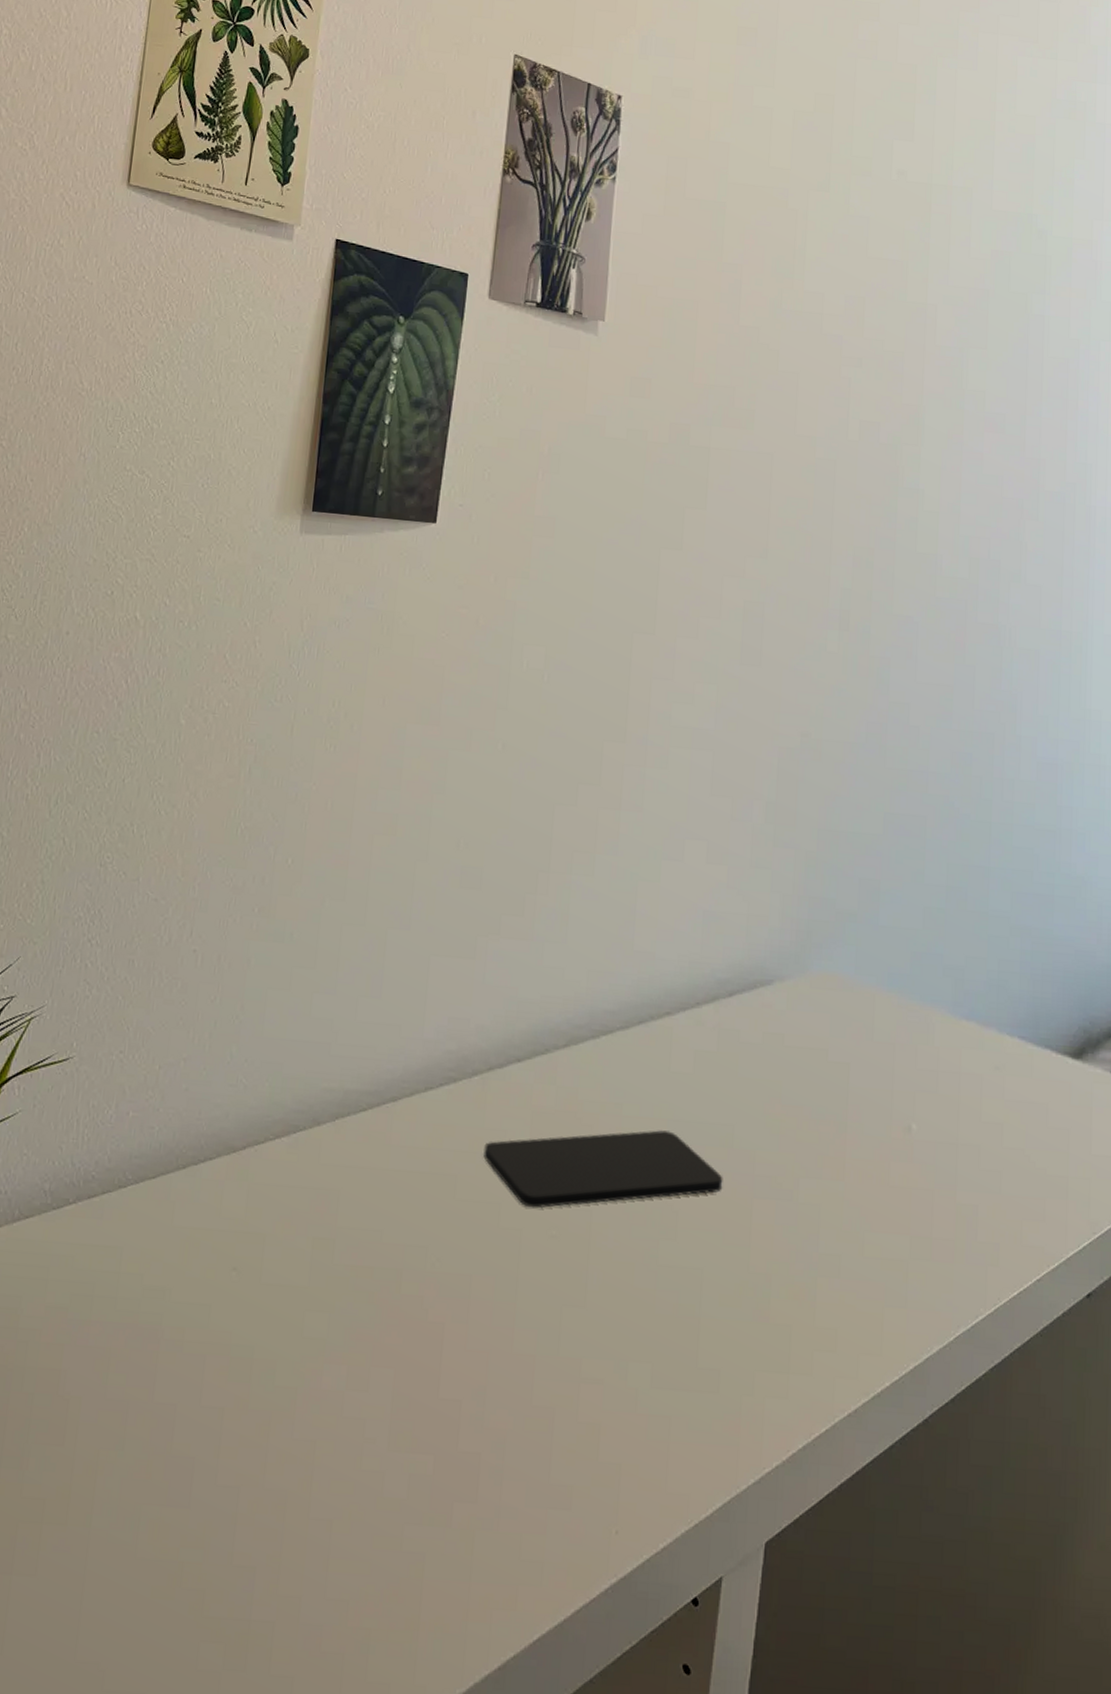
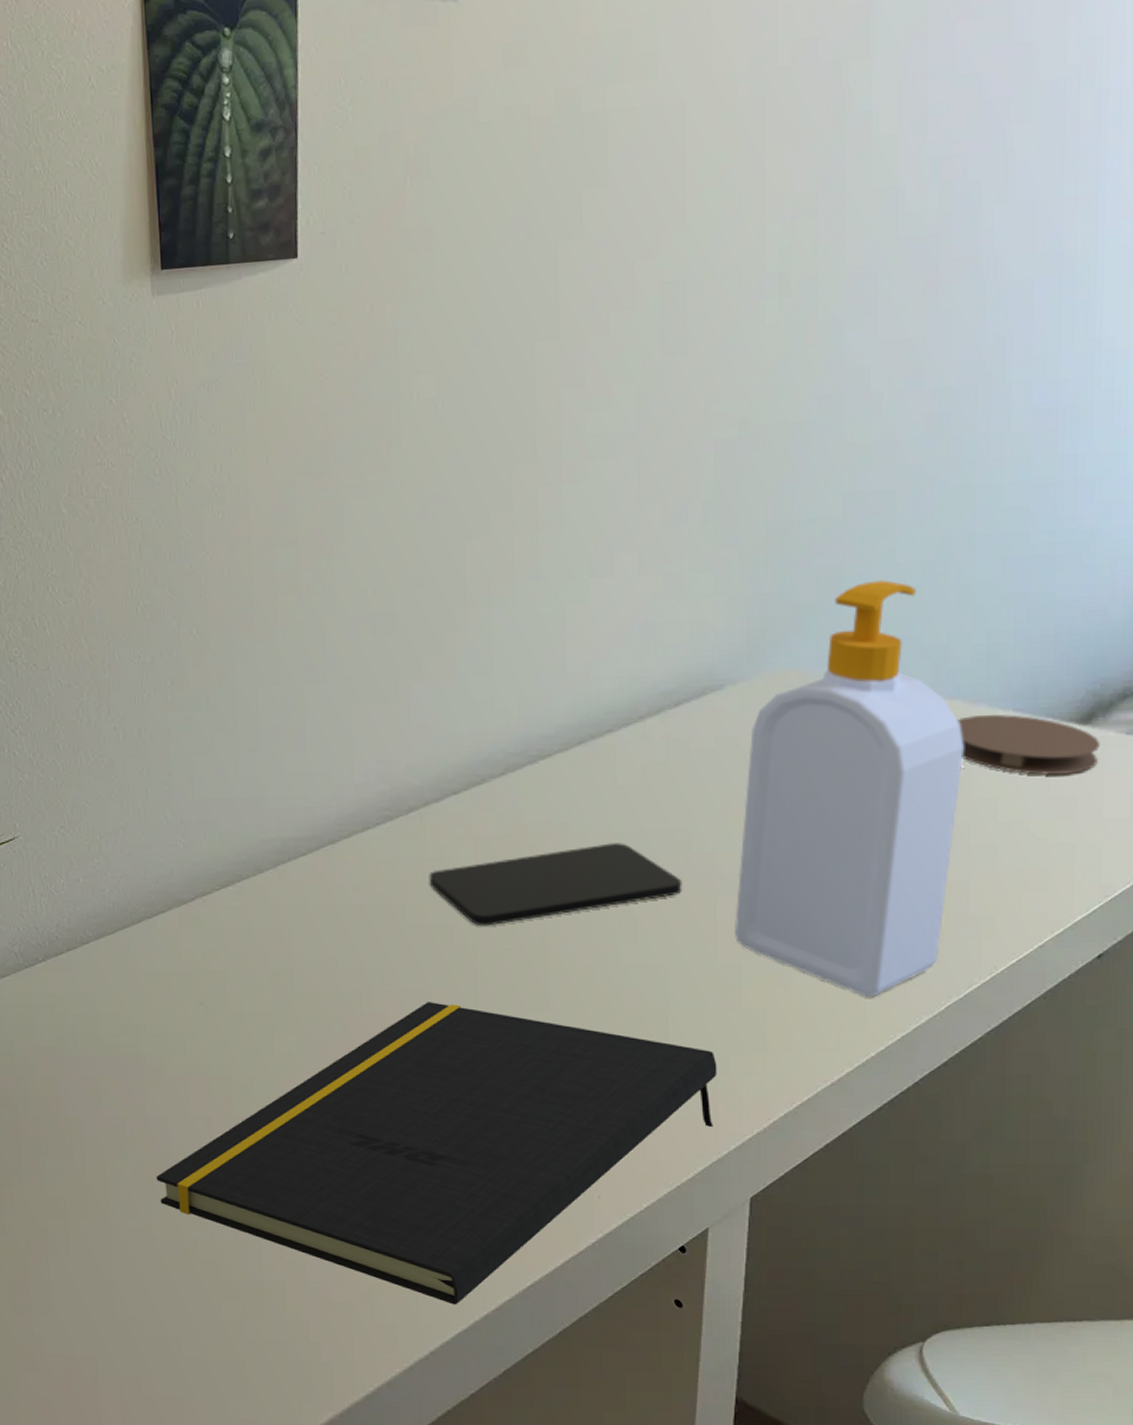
notepad: none [152,1288,743,1661] -> present [156,1002,717,1305]
soap bottle: none [767,897,977,1320] -> present [733,580,964,996]
coaster: none [972,1038,1089,1106] -> present [957,714,1100,775]

